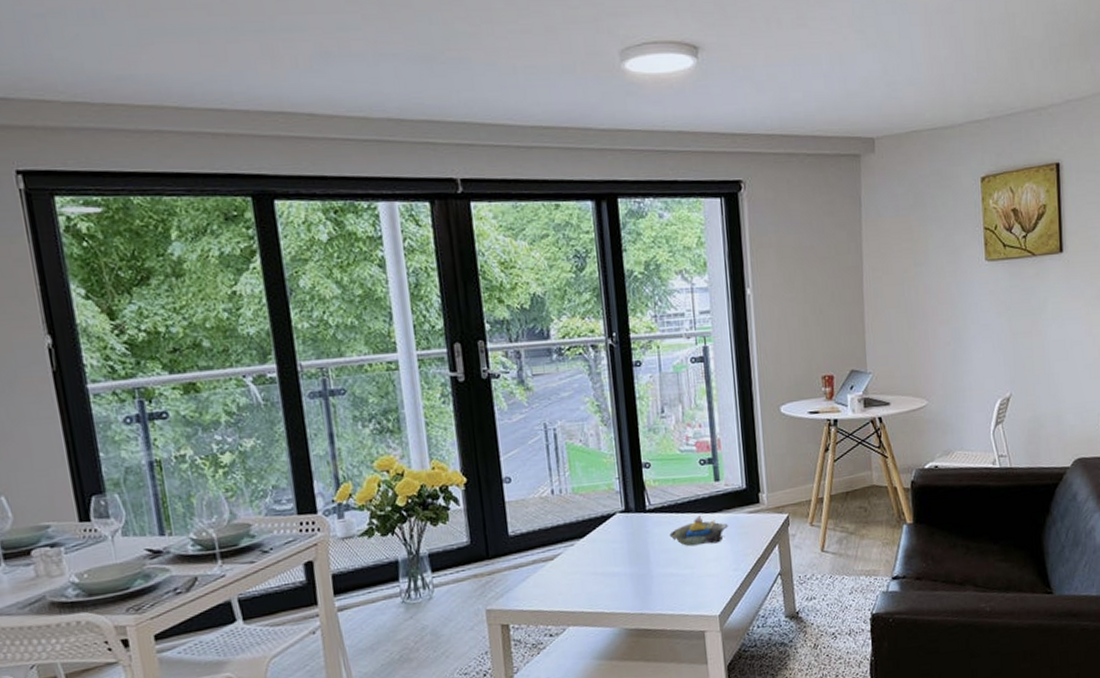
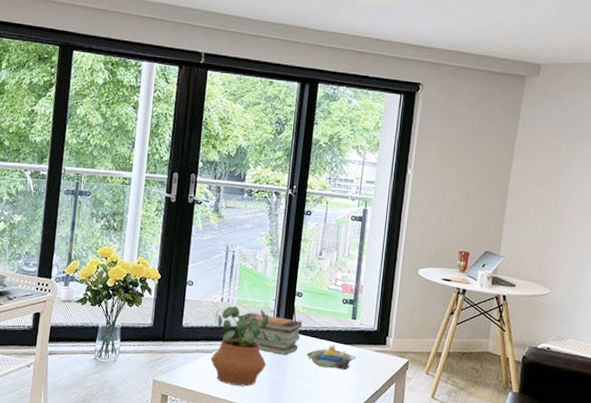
potted plant: none [548,493,637,593] -> present [210,305,282,386]
book stack: none [575,496,659,543] -> present [236,312,303,356]

